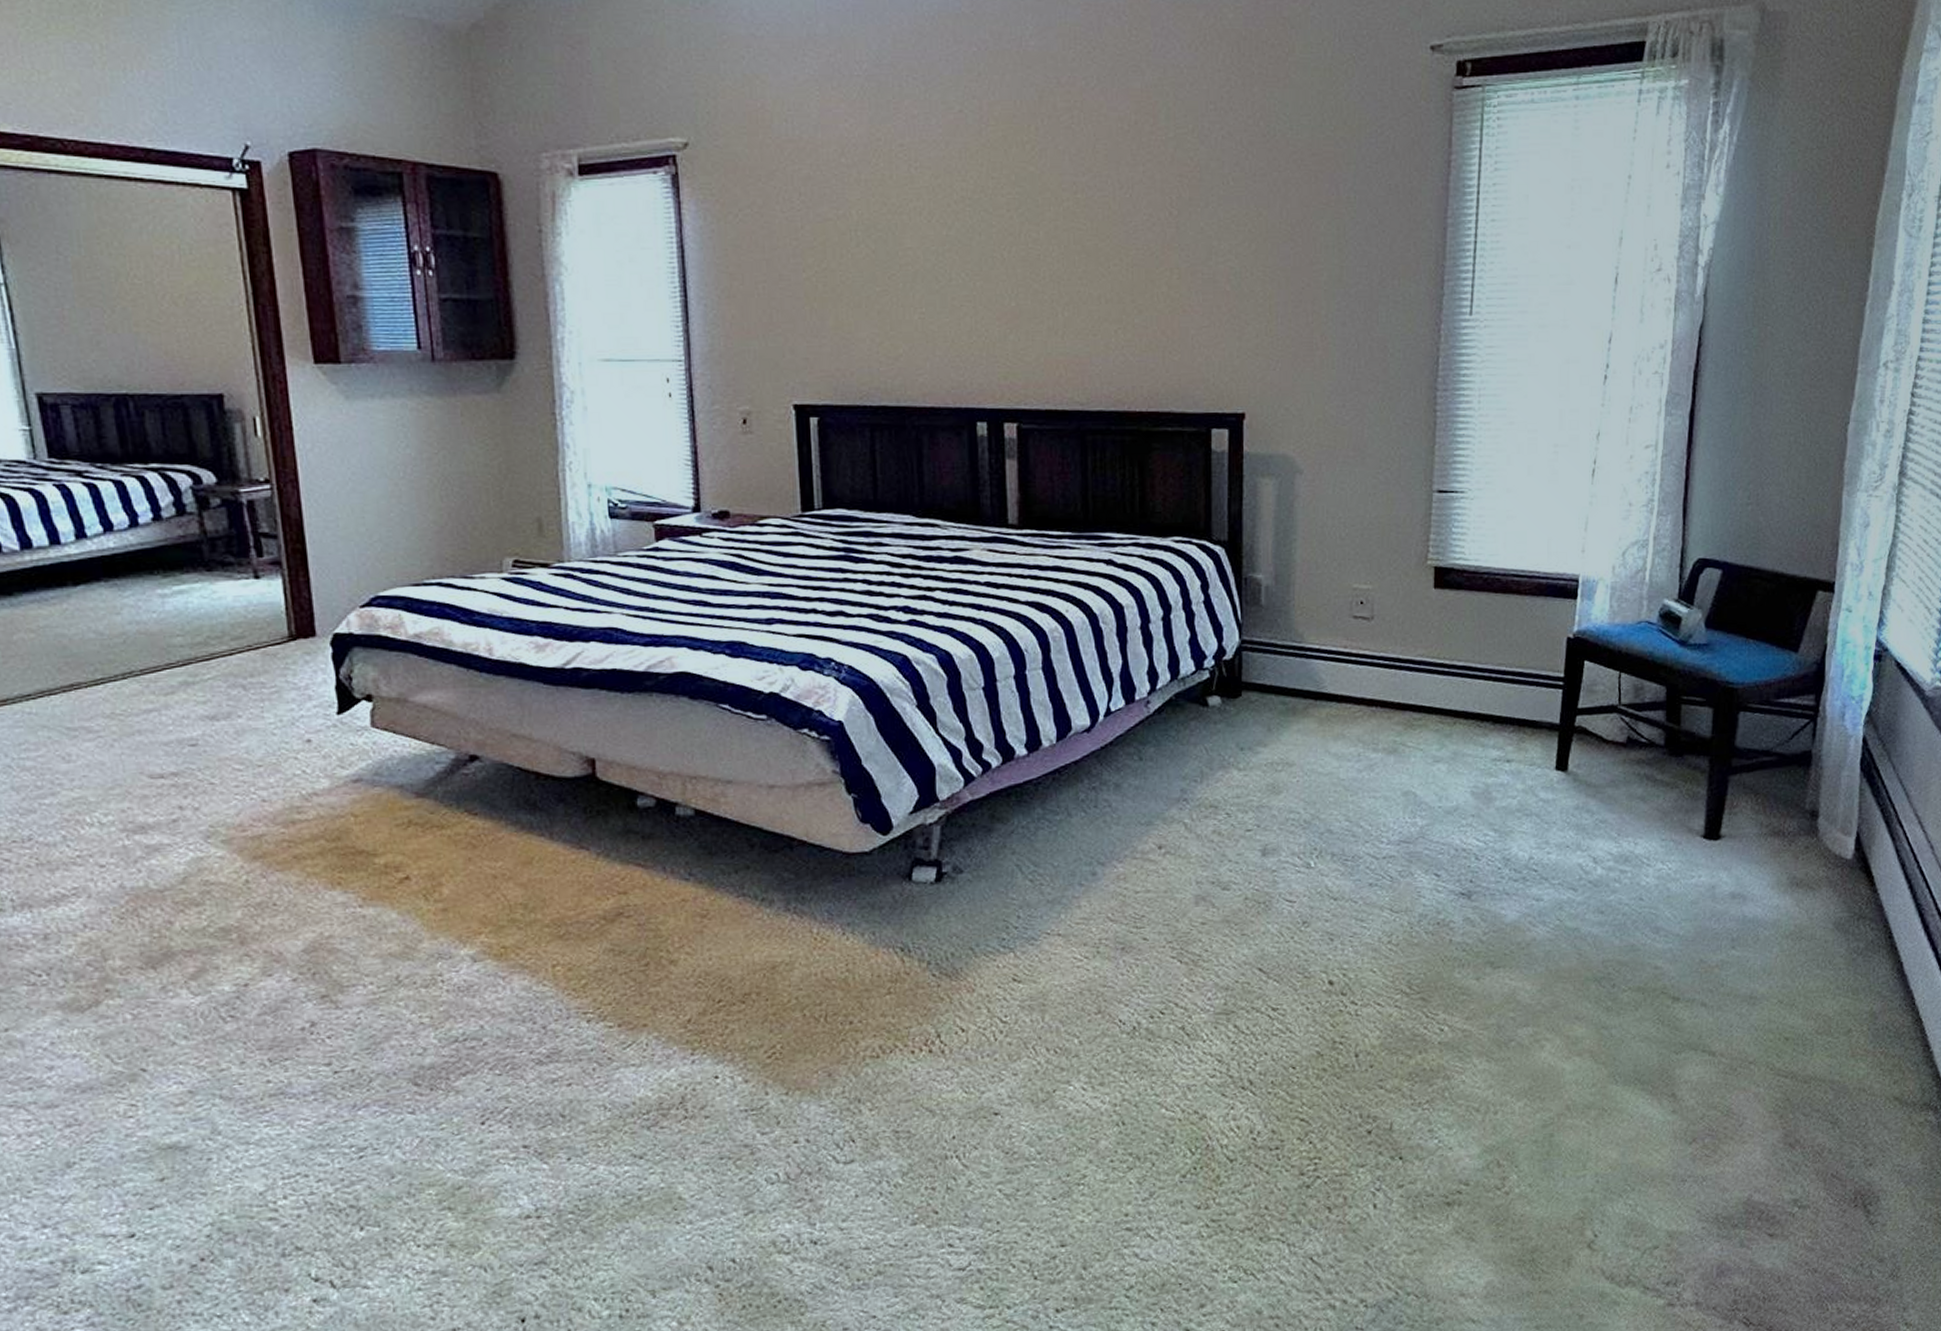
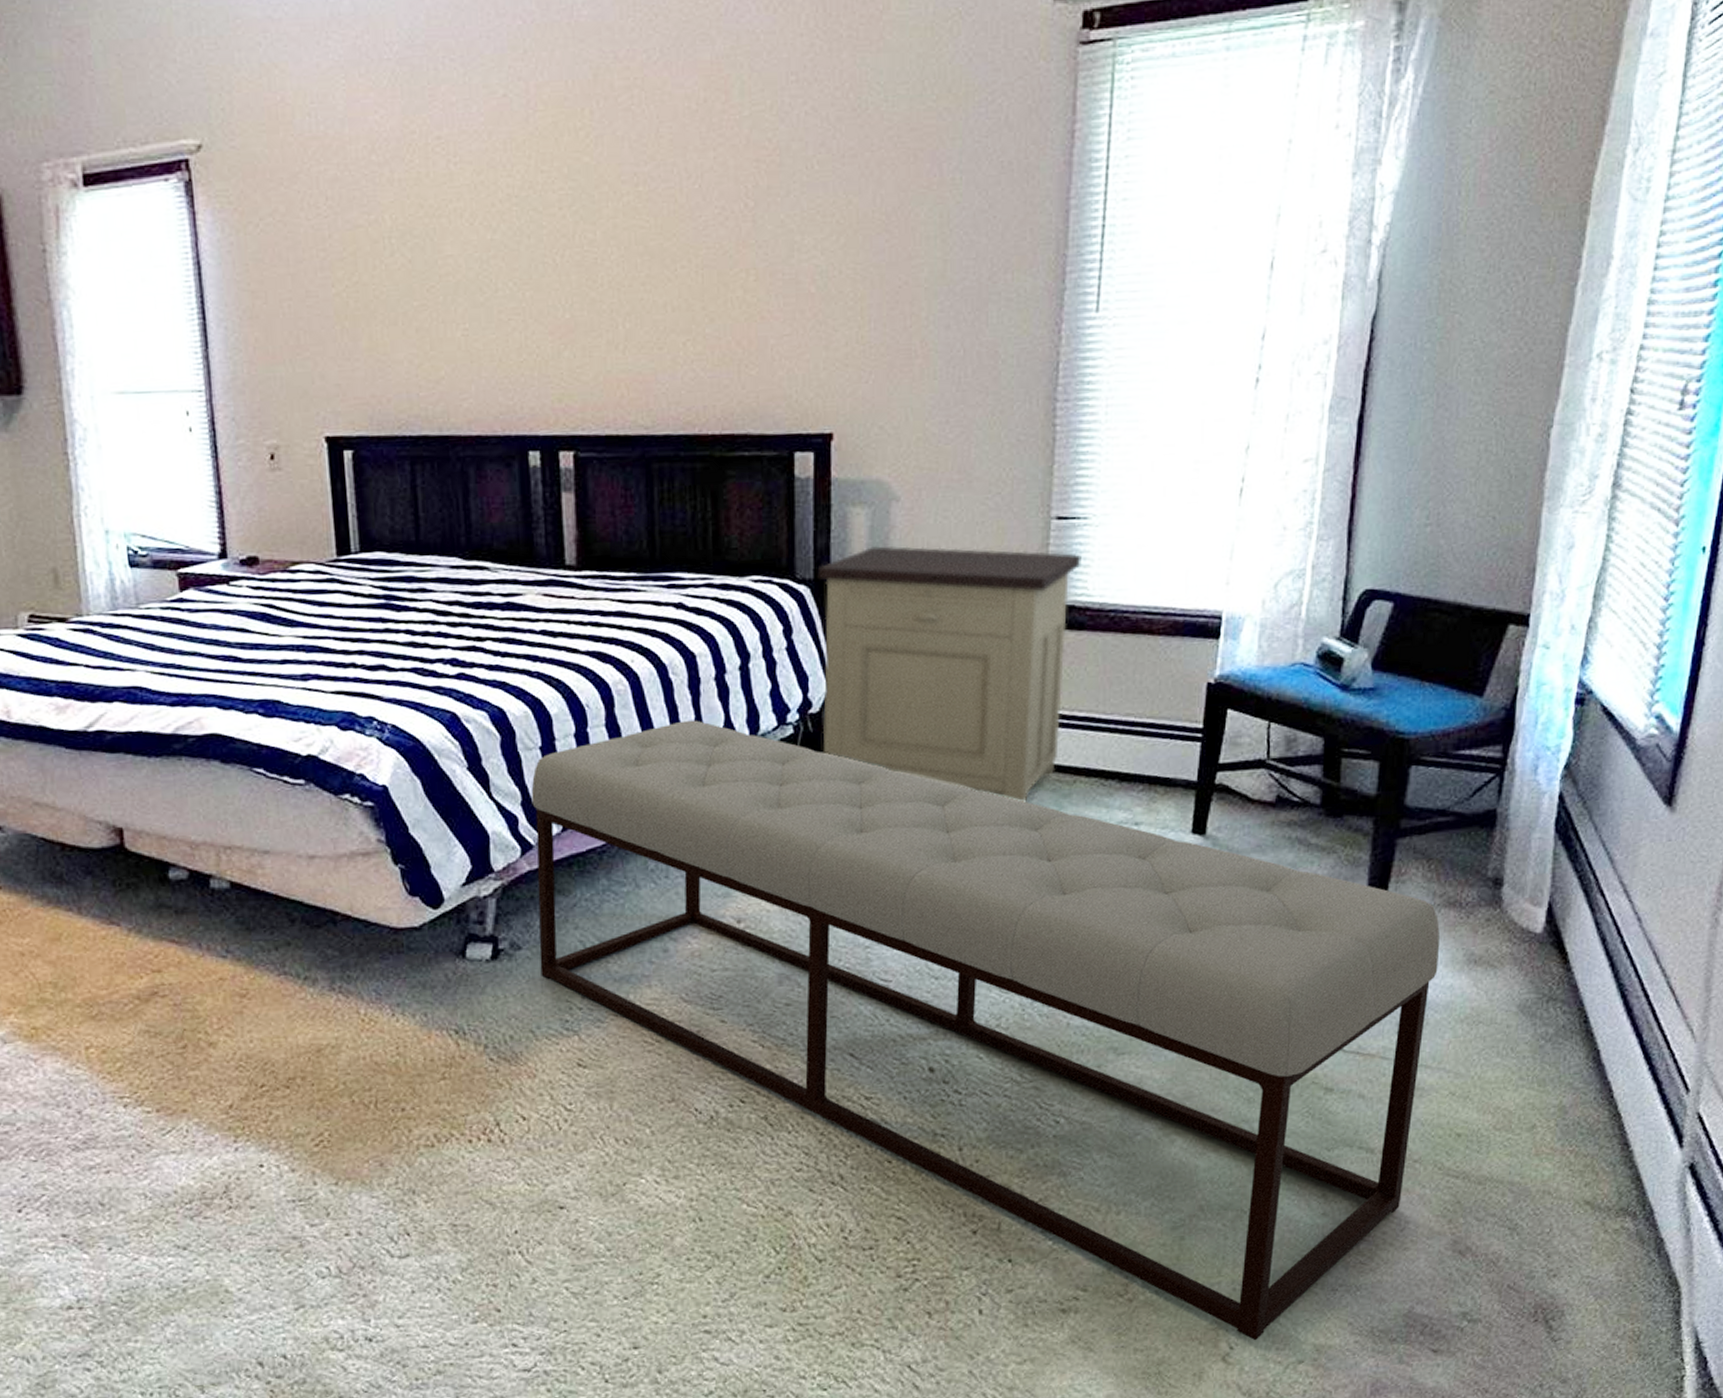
bench: none [974,664,1768,1229] -> present [531,720,1440,1341]
nightstand: none [1231,513,1459,741] -> present [817,546,1082,802]

